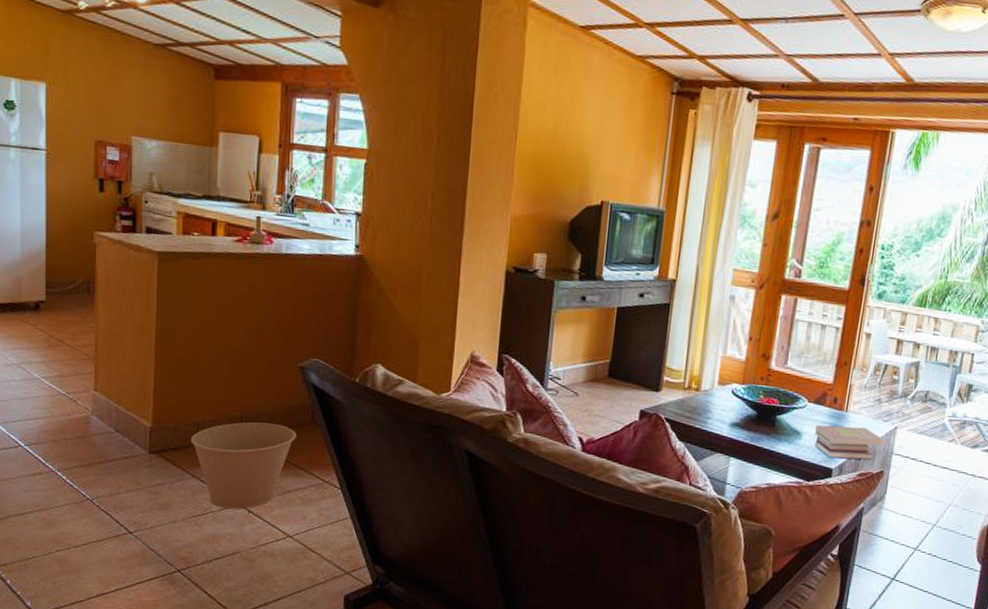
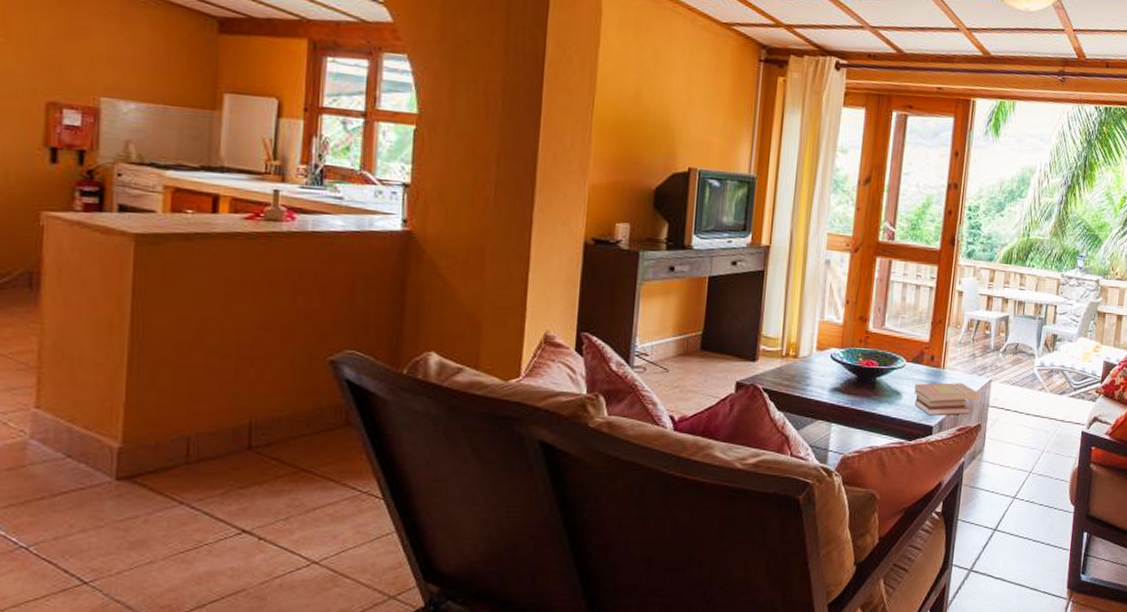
basket: present [190,422,296,509] -> none [177,430,325,538]

